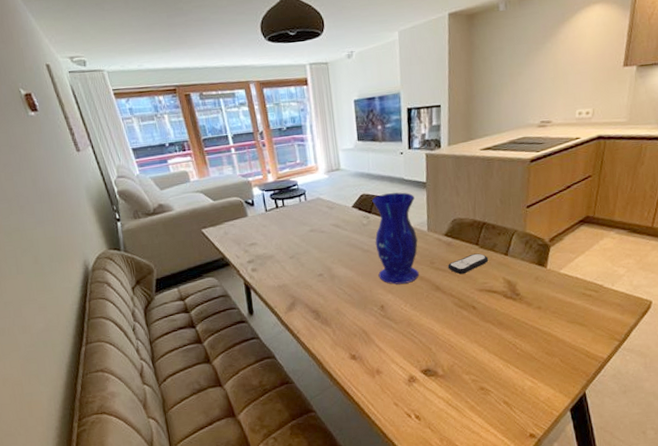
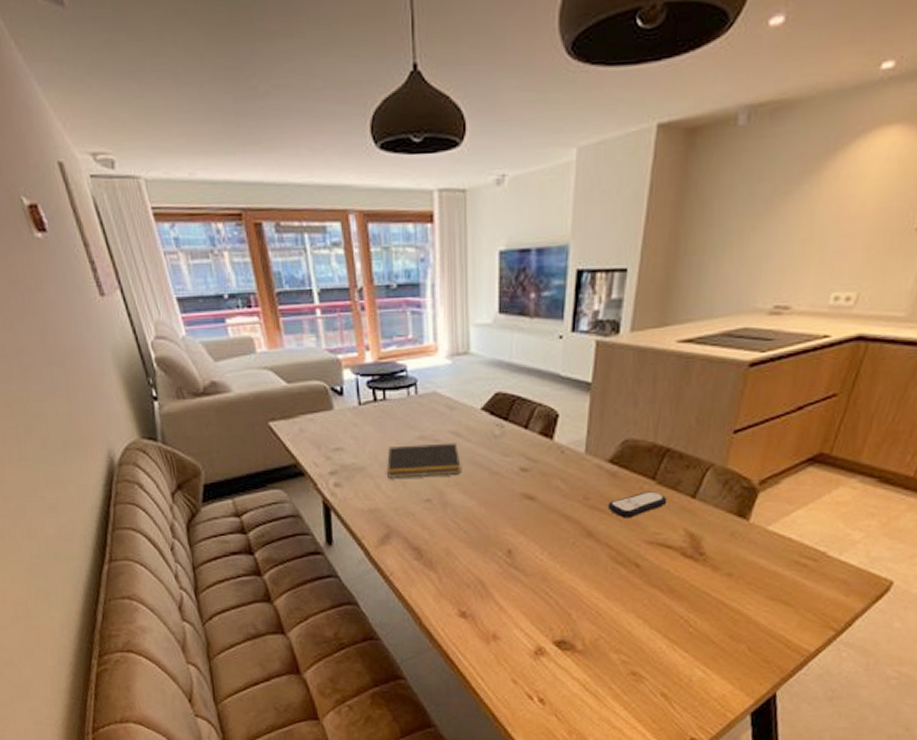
notepad: none [289,232,342,262] -> present [387,443,461,478]
vase: present [372,192,419,285] -> none [509,394,572,523]

